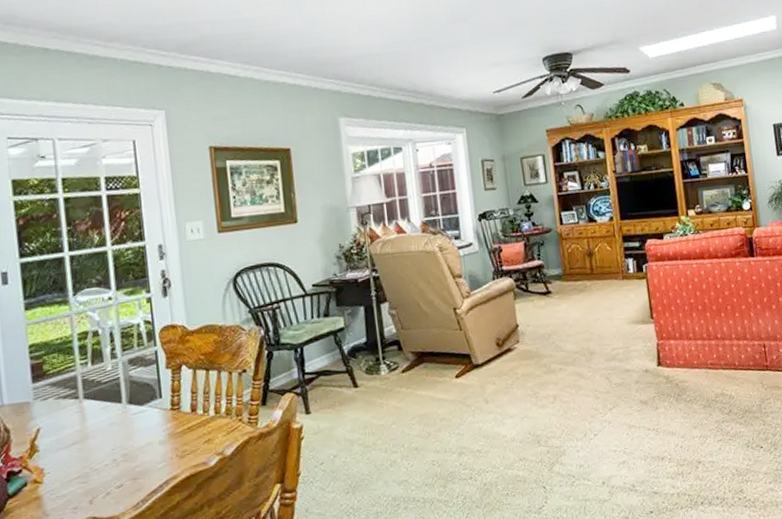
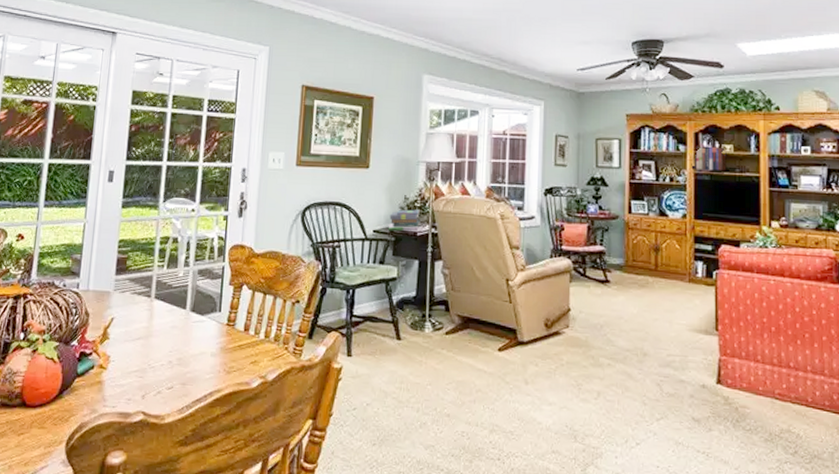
books: none [327,256,360,283] -> present [388,209,421,232]

